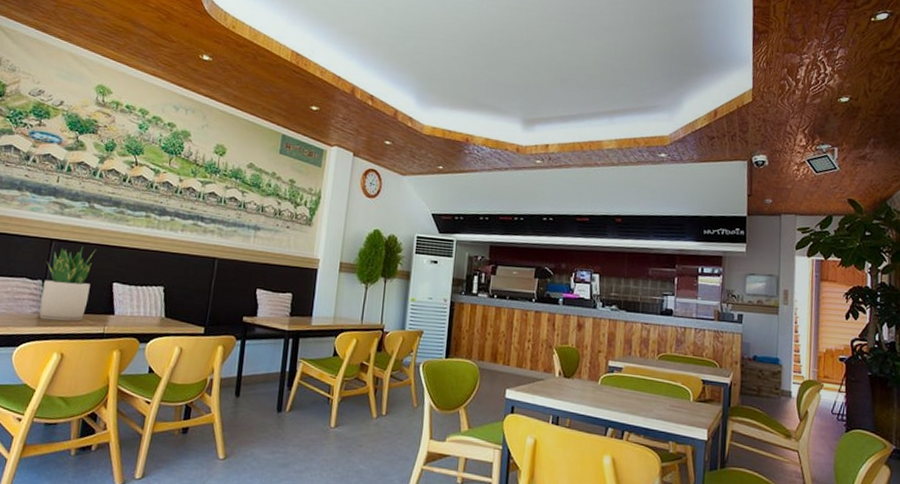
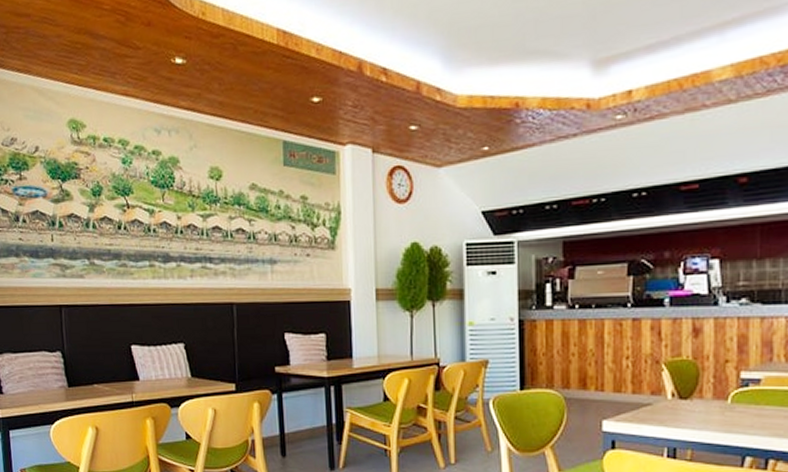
planter: present [39,246,96,322] -> none [60,309,110,393]

